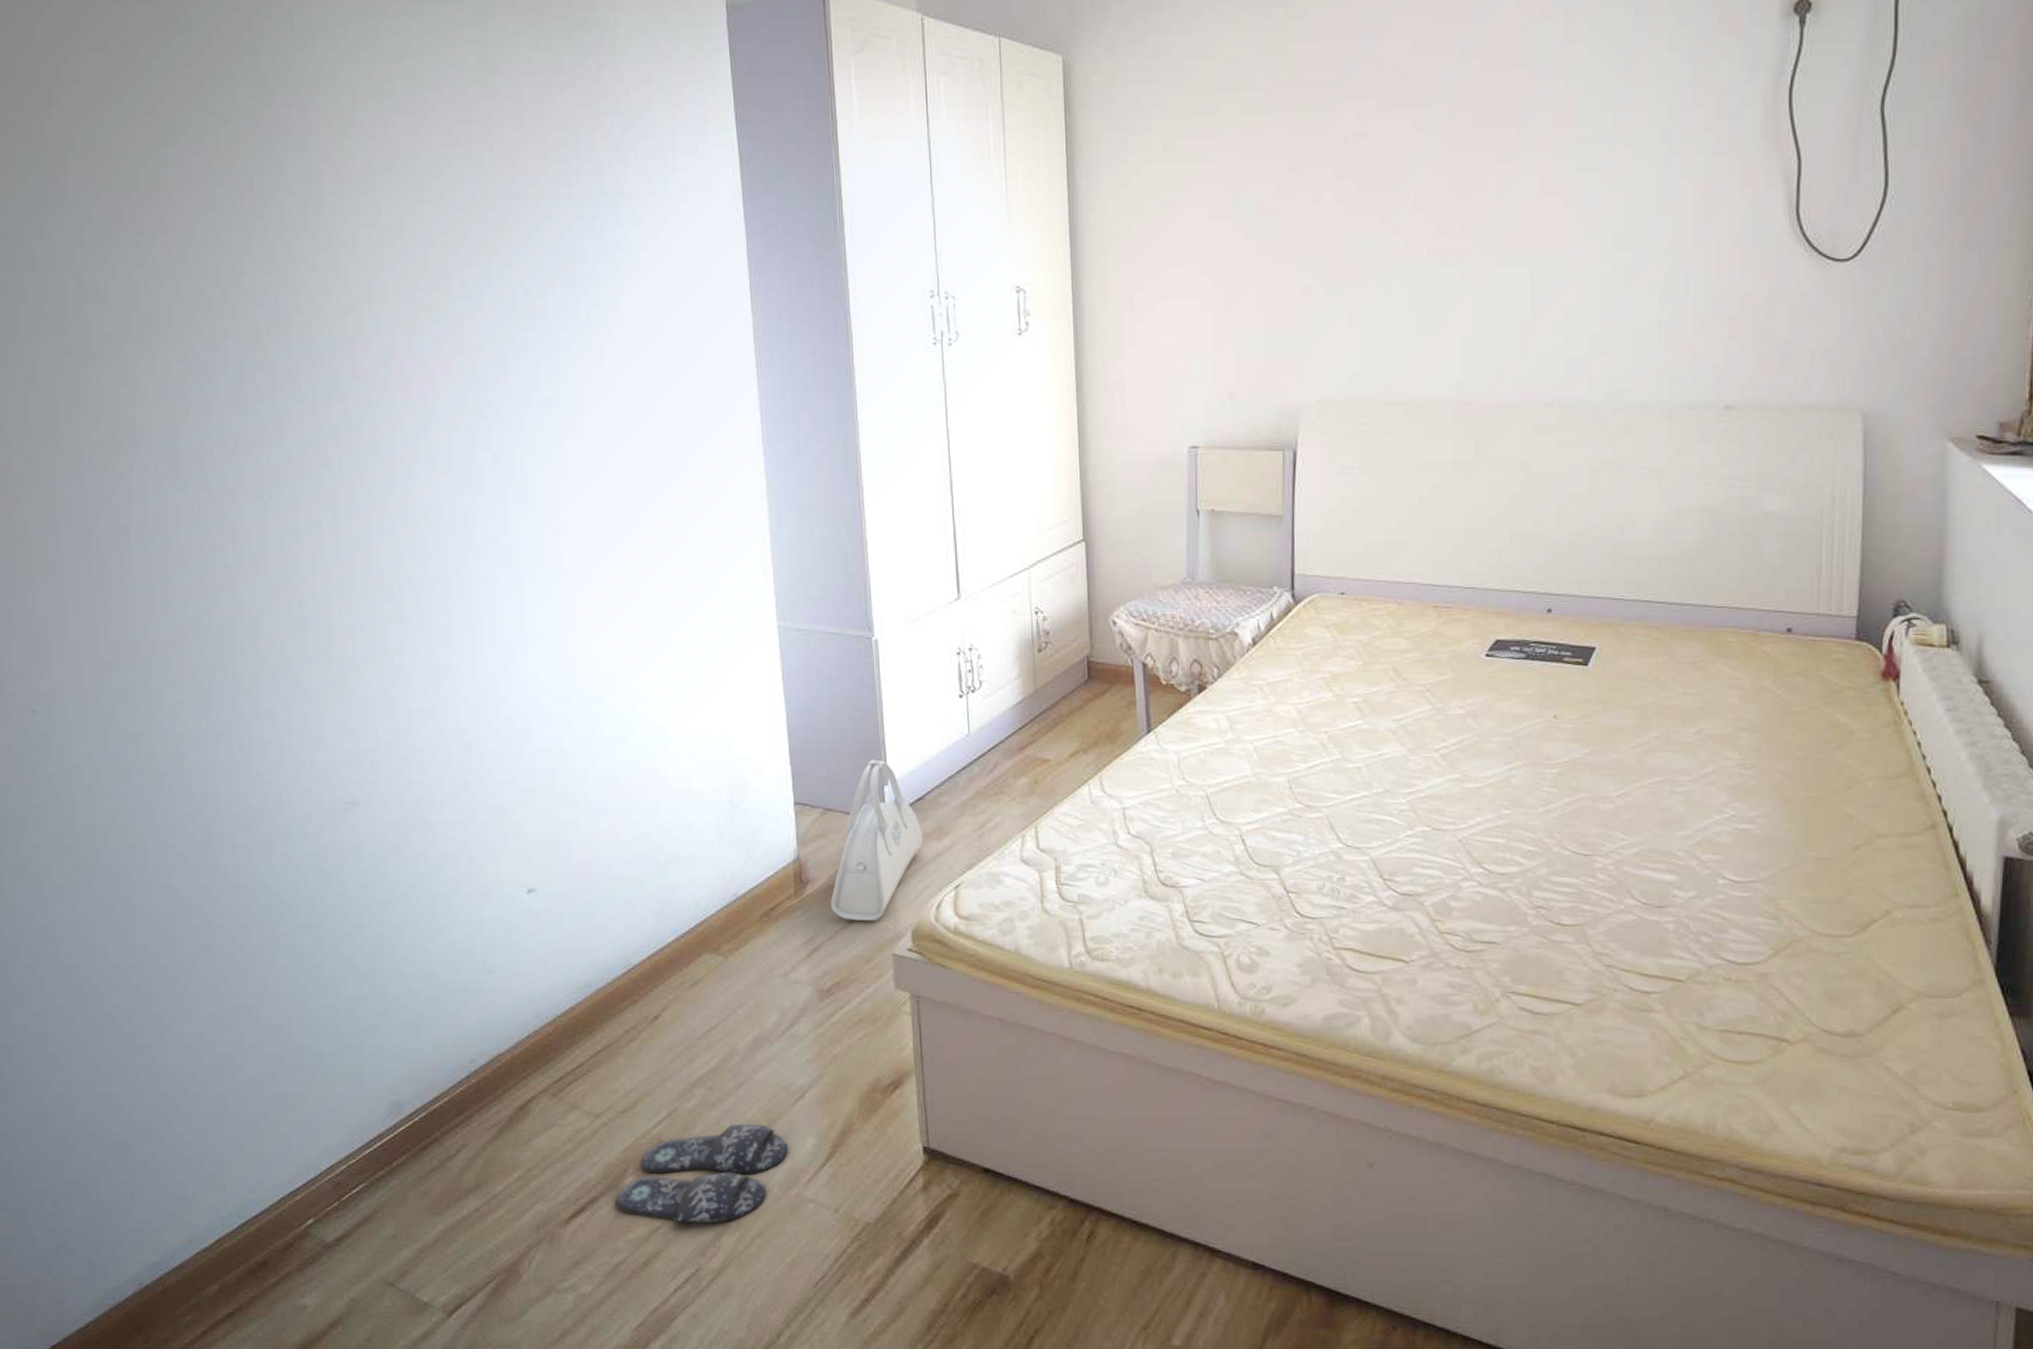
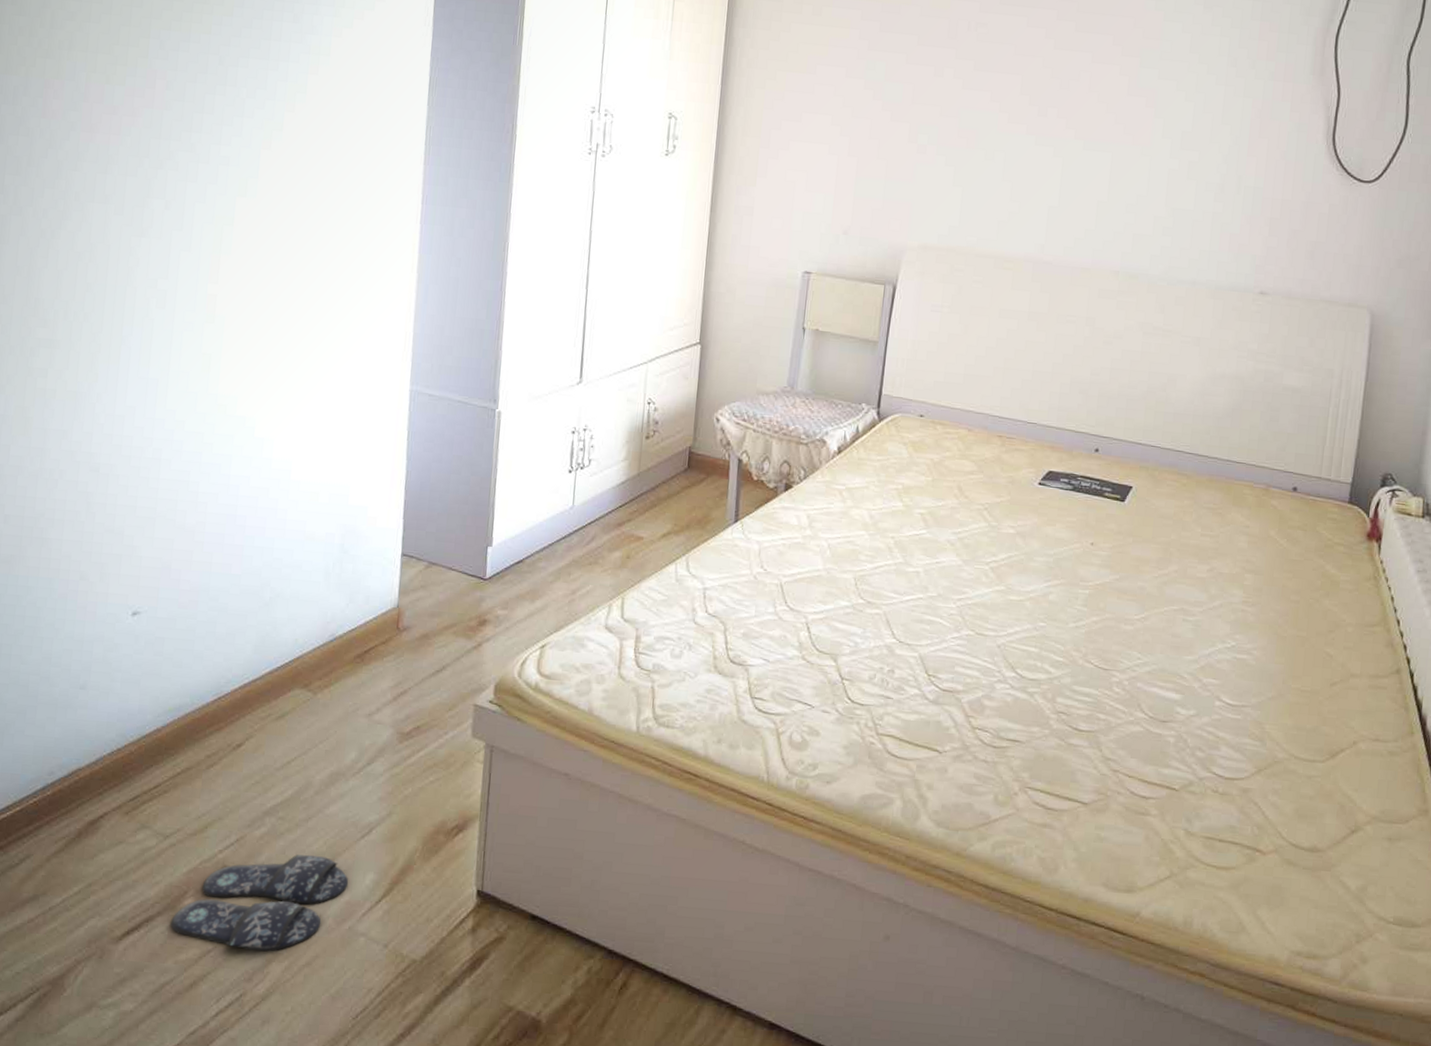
handbag: present [830,760,923,922] -> none [421,521,518,672]

